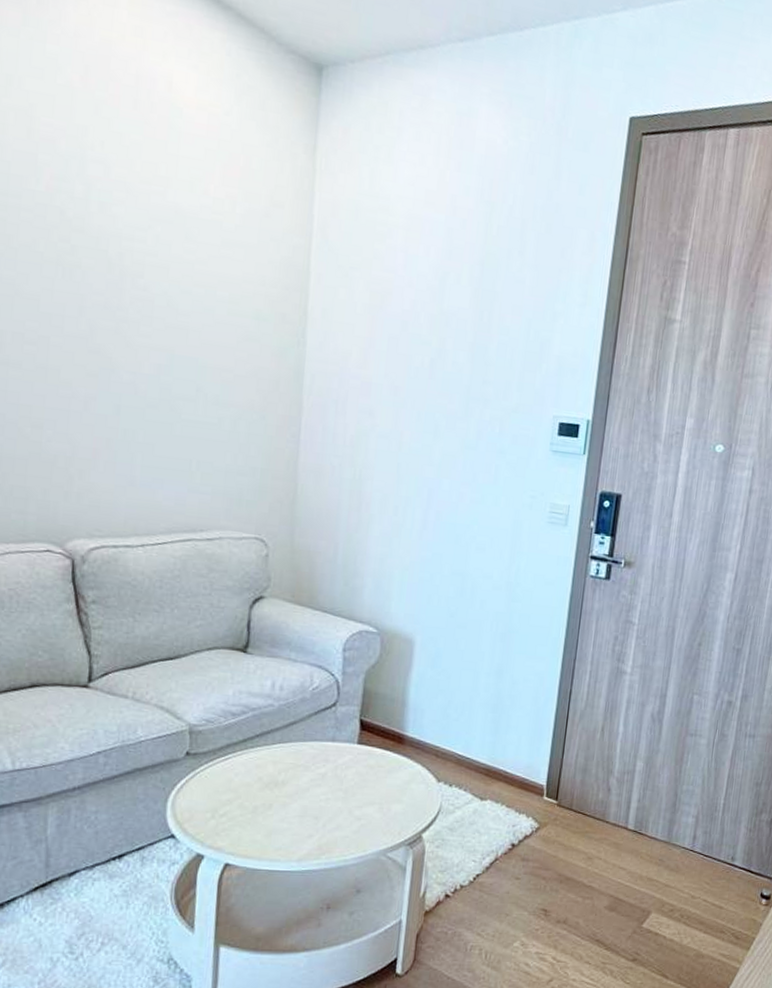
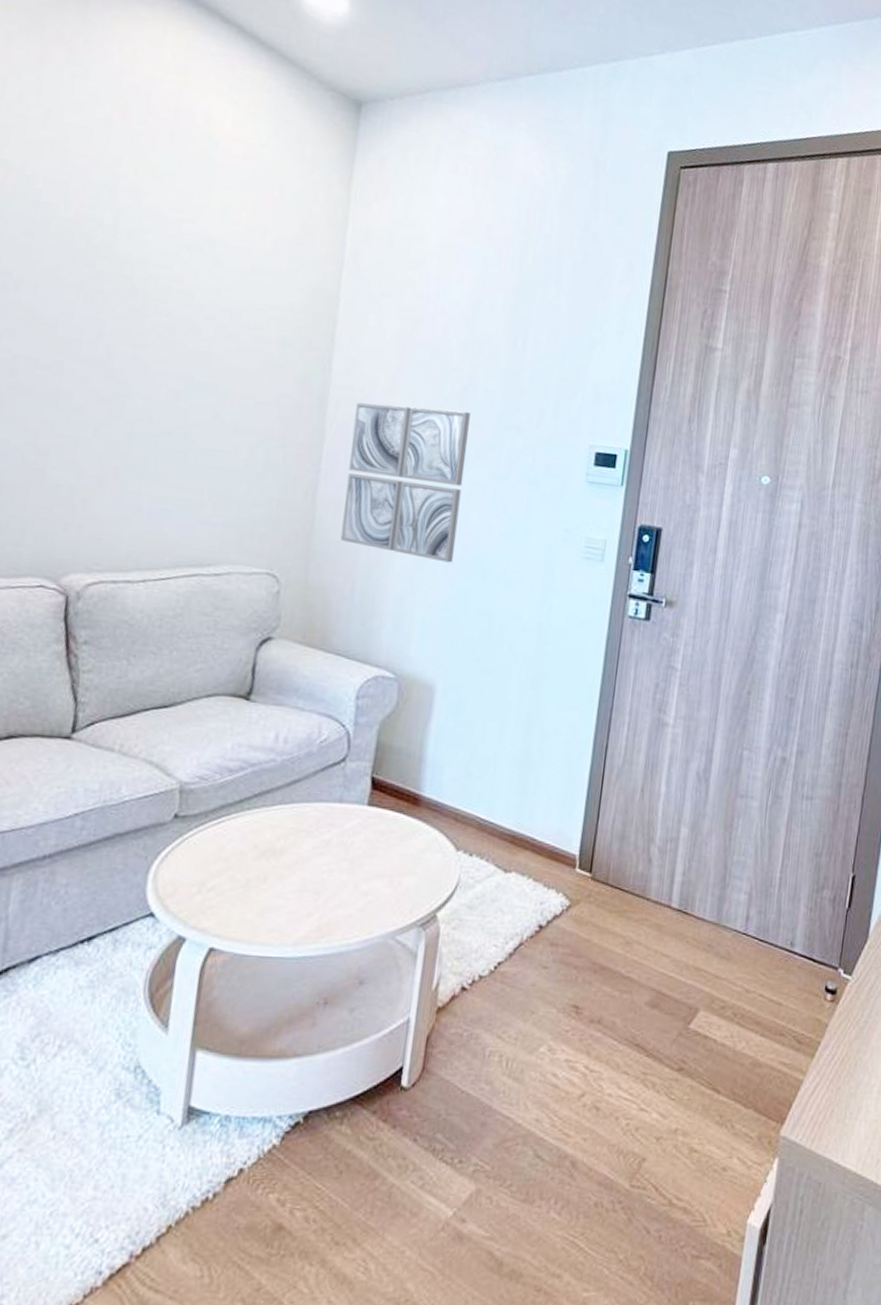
wall art: none [322,375,440,528] -> present [340,402,471,563]

